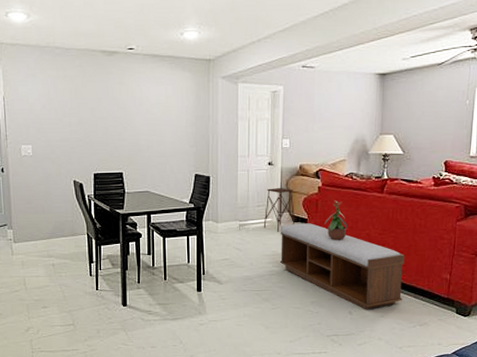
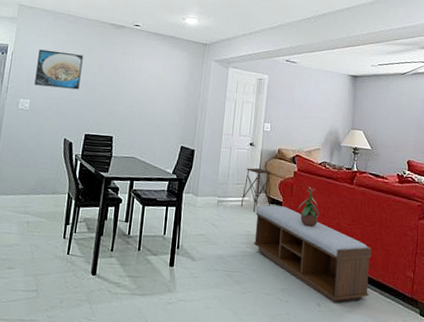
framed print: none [31,89,80,129] -> present [34,49,84,90]

